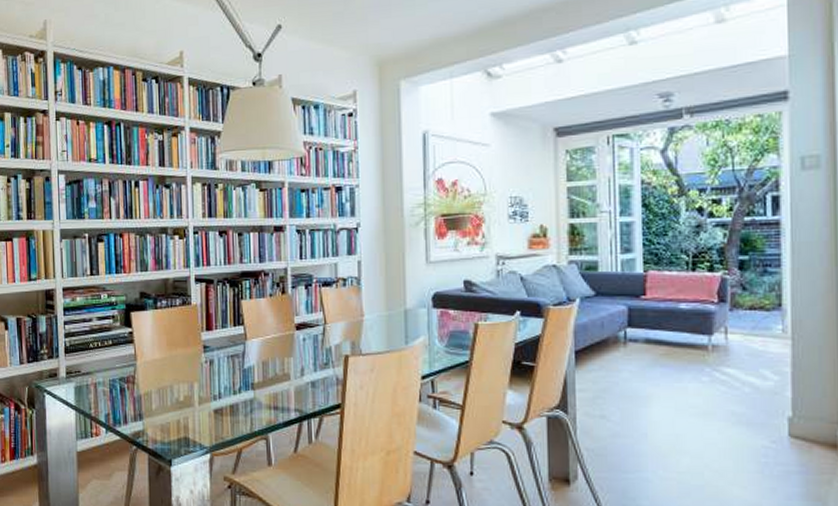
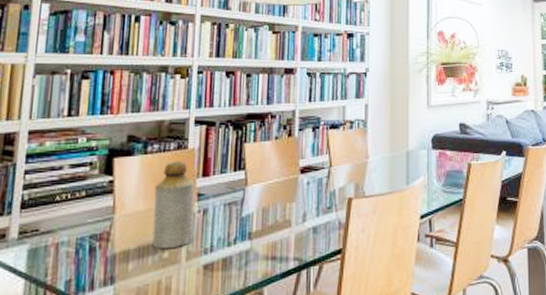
bottle: none [166,316,202,394] -> present [152,161,195,249]

